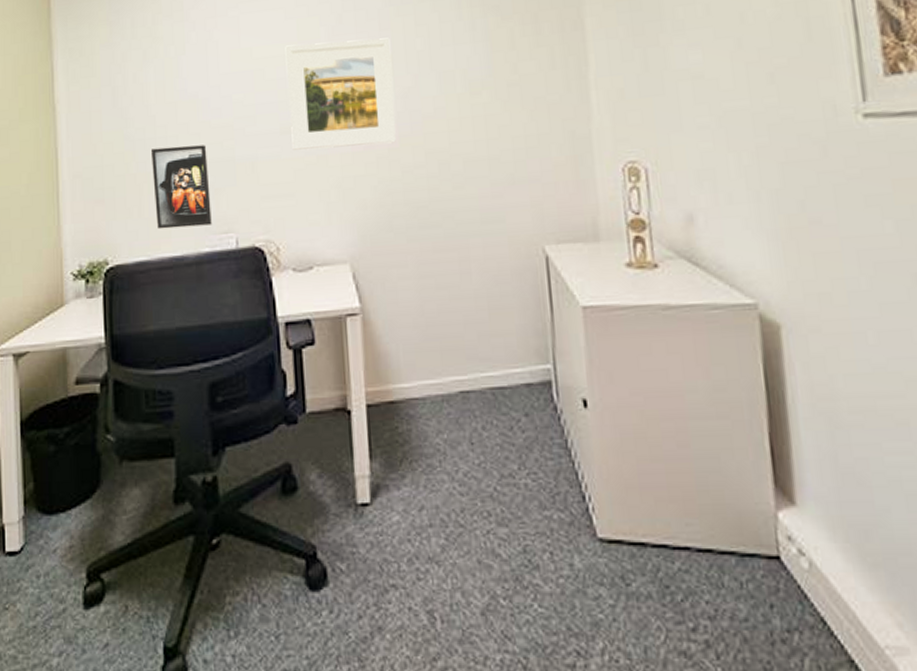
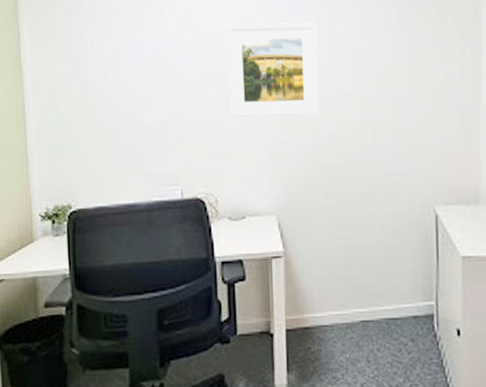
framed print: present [152,145,212,229] -> none [108,108,161,180]

